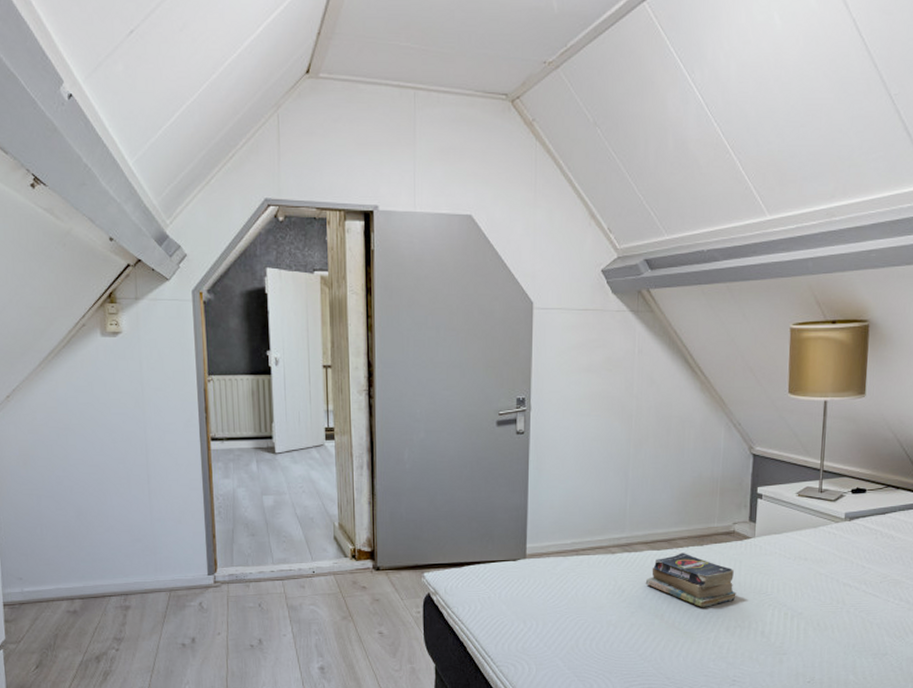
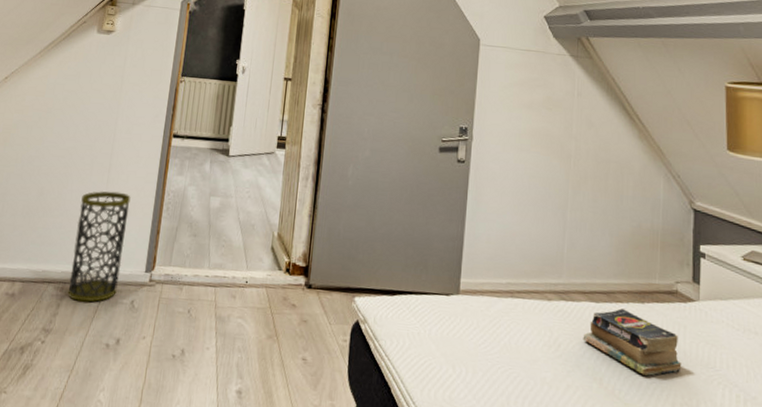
trash can: none [125,502,182,609] -> present [67,191,131,302]

